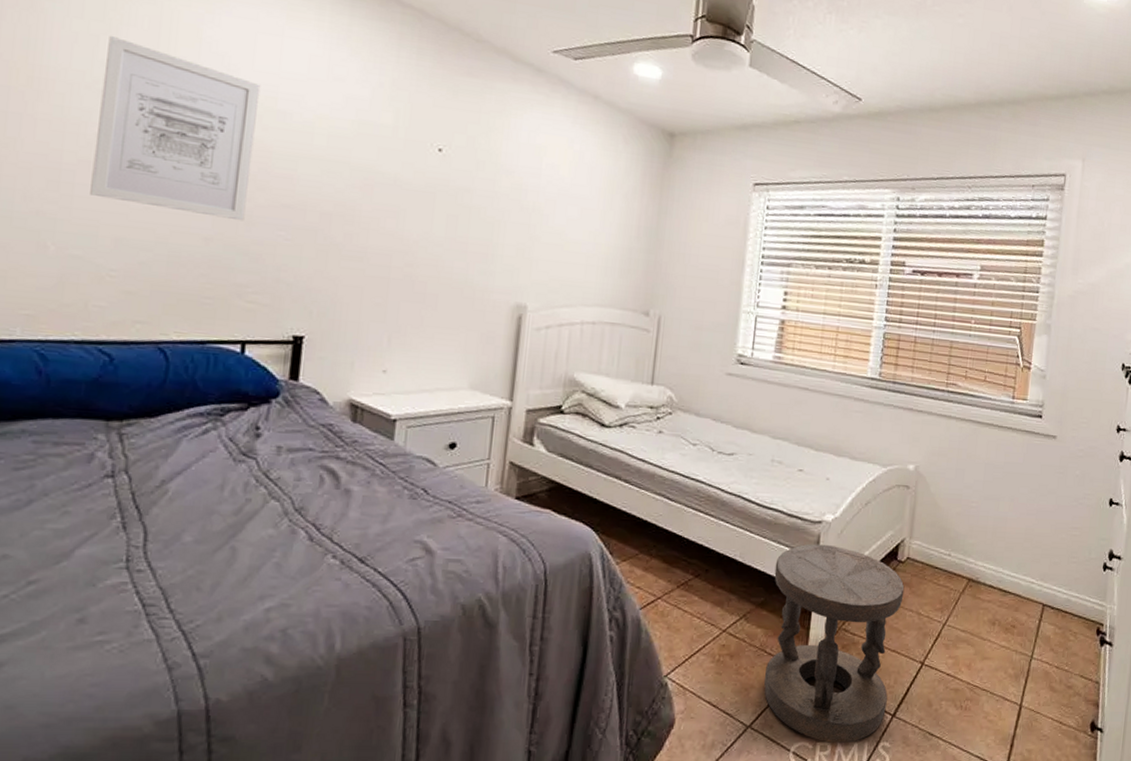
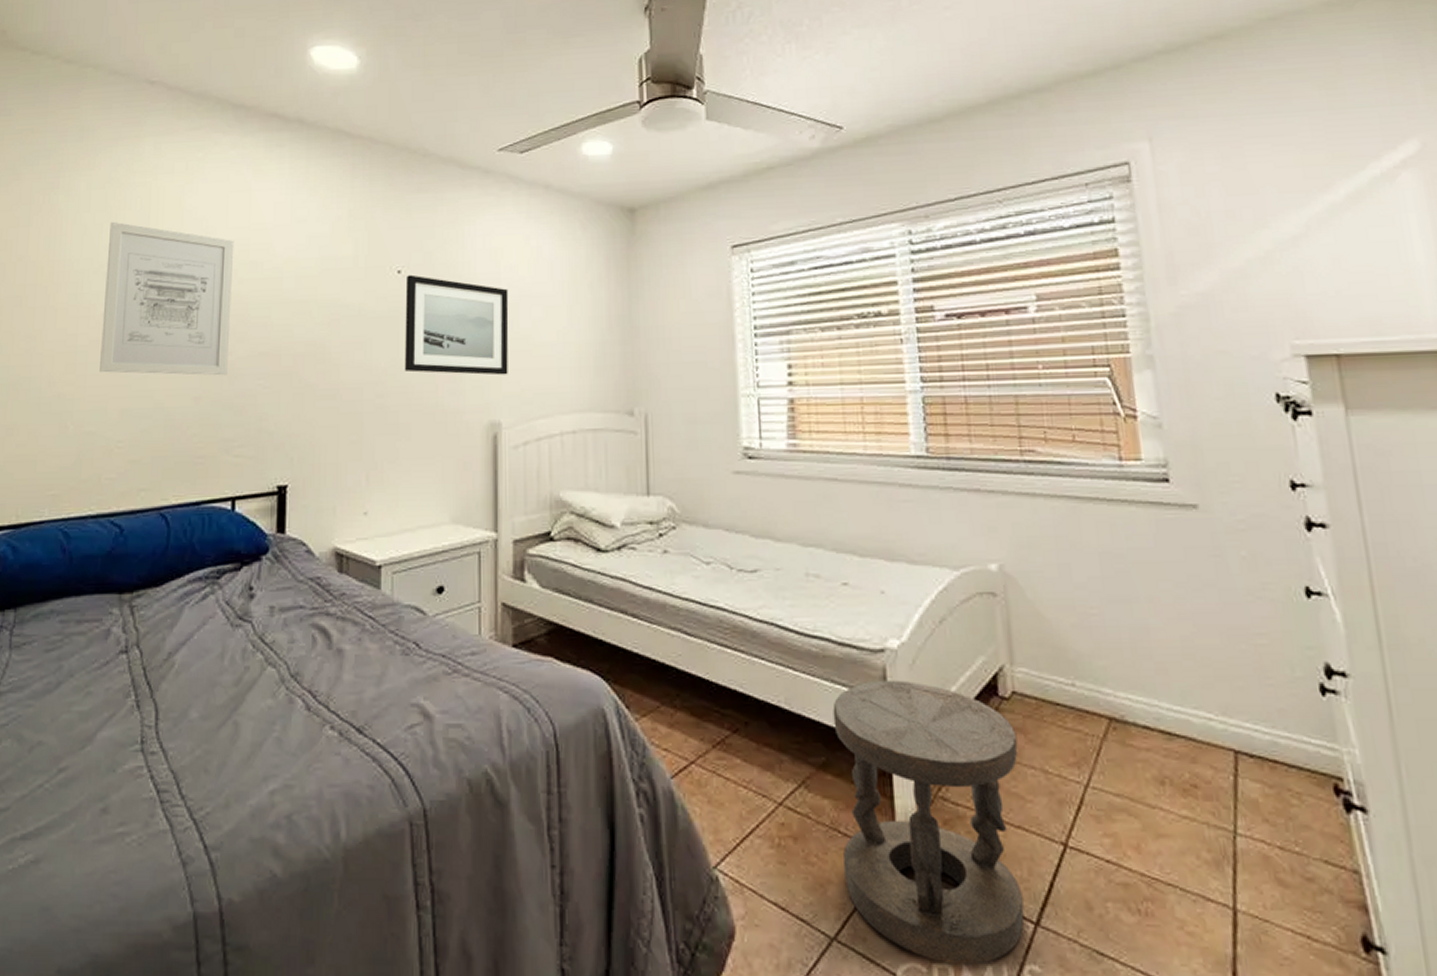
wall art: none [436,154,548,264] -> present [404,274,509,376]

